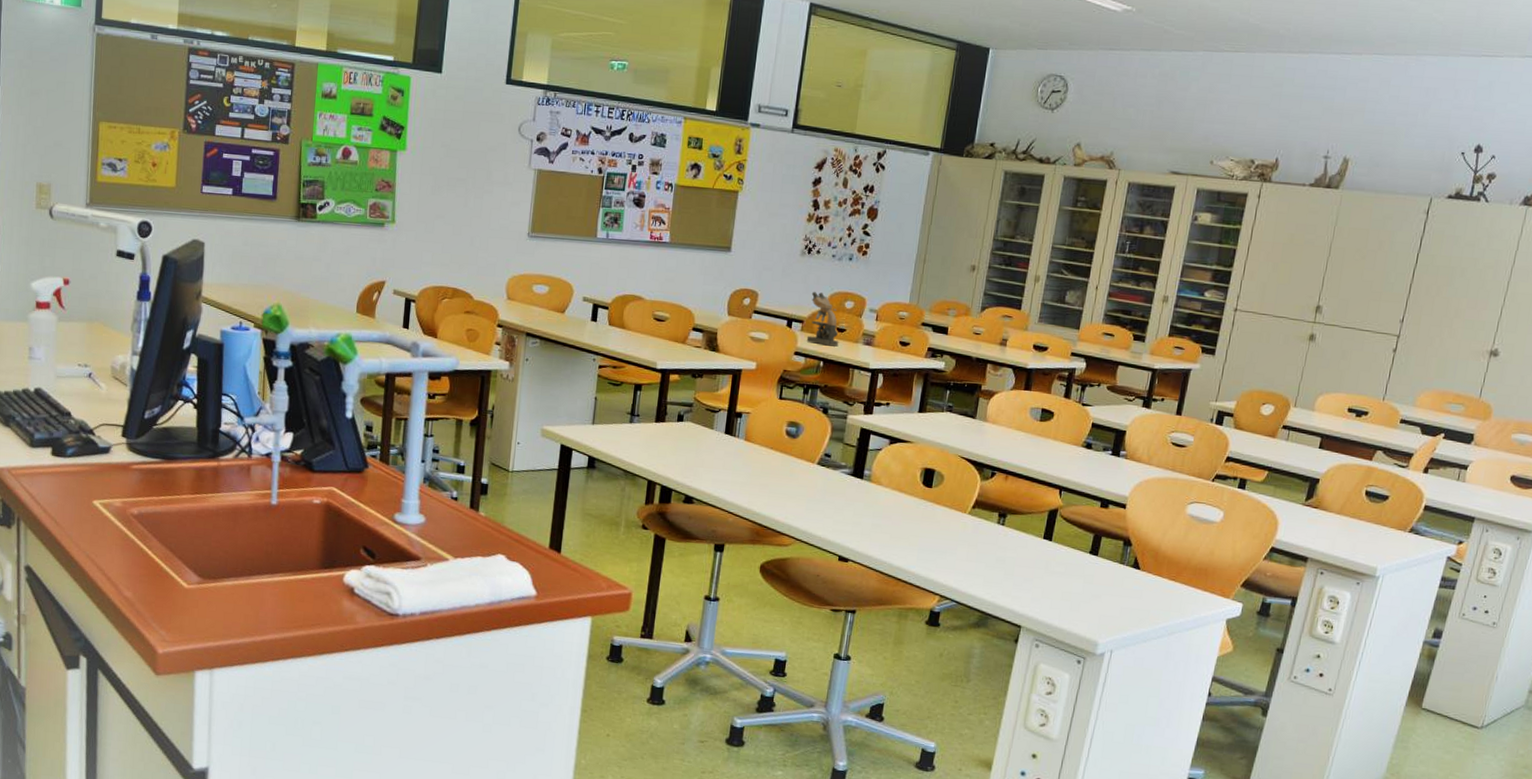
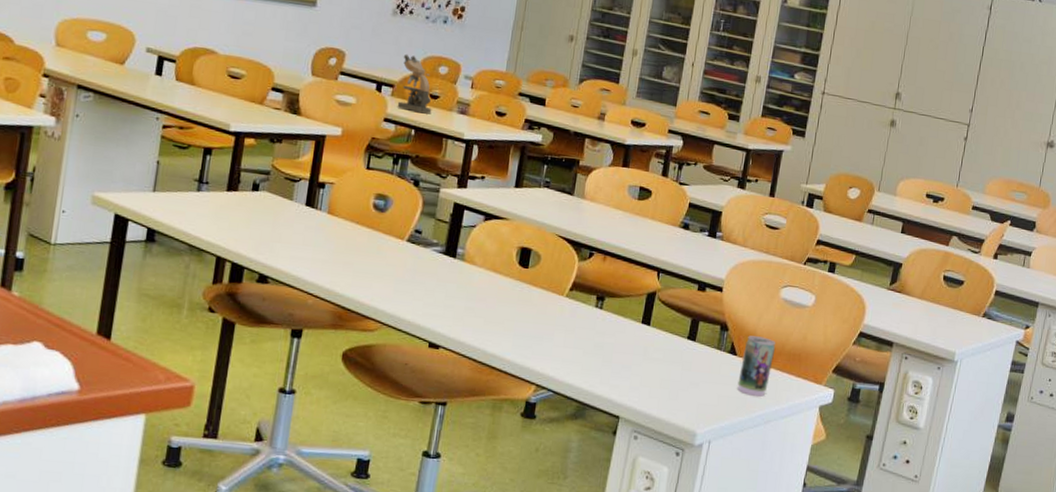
can: none [1140,550,1182,610] -> present [737,335,776,398]

